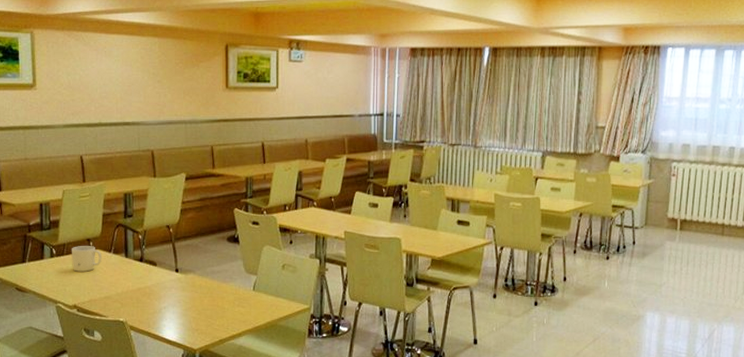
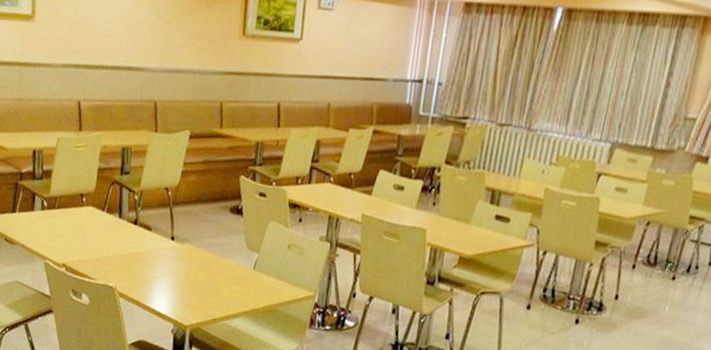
mug: present [71,246,102,272] -> none [62,200,94,230]

